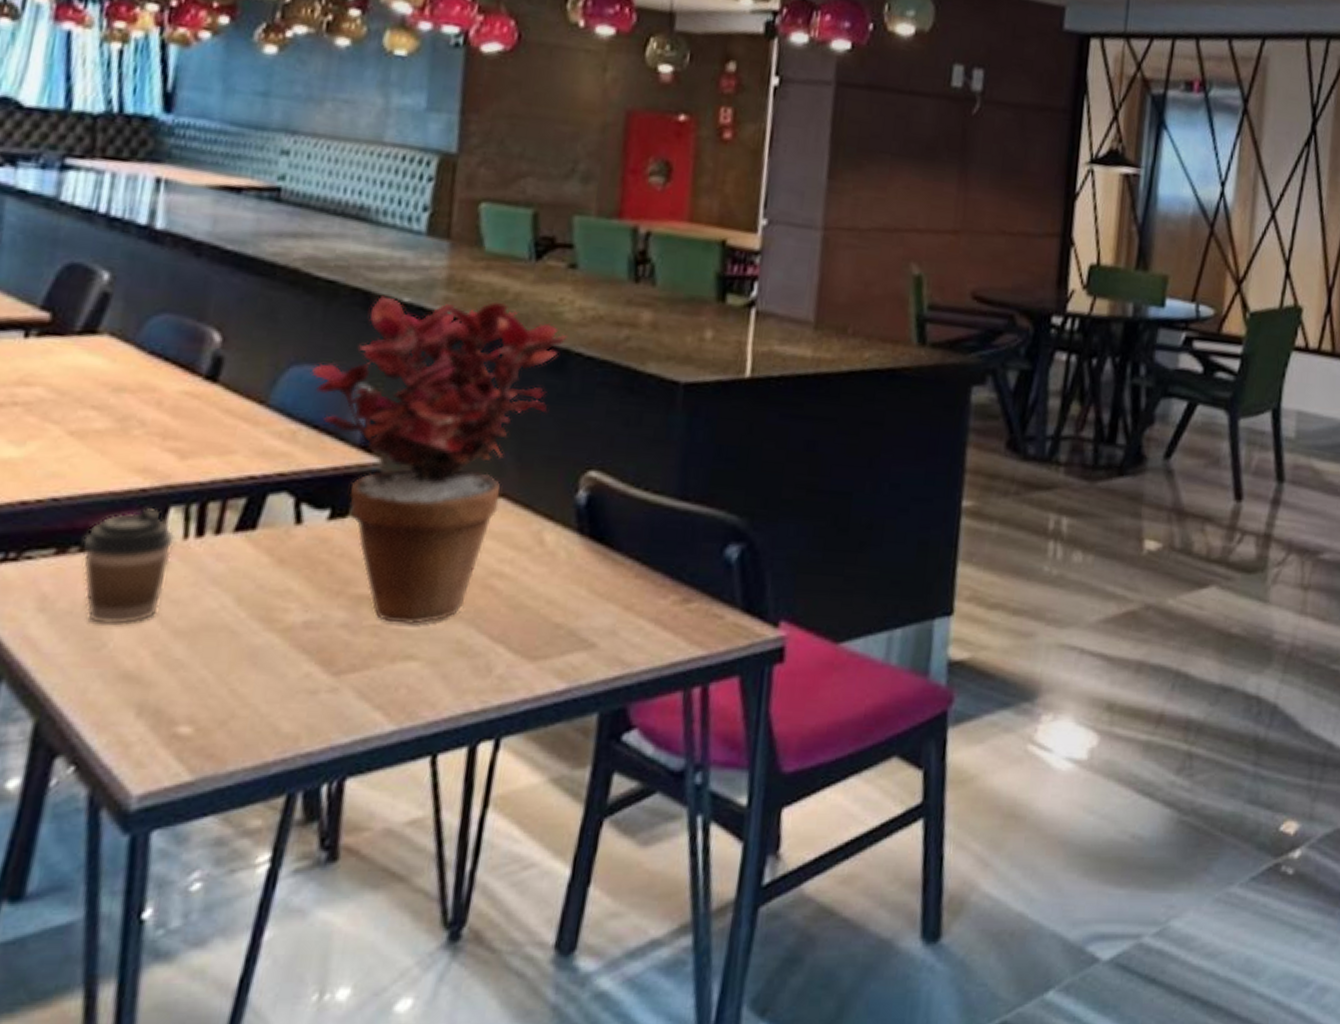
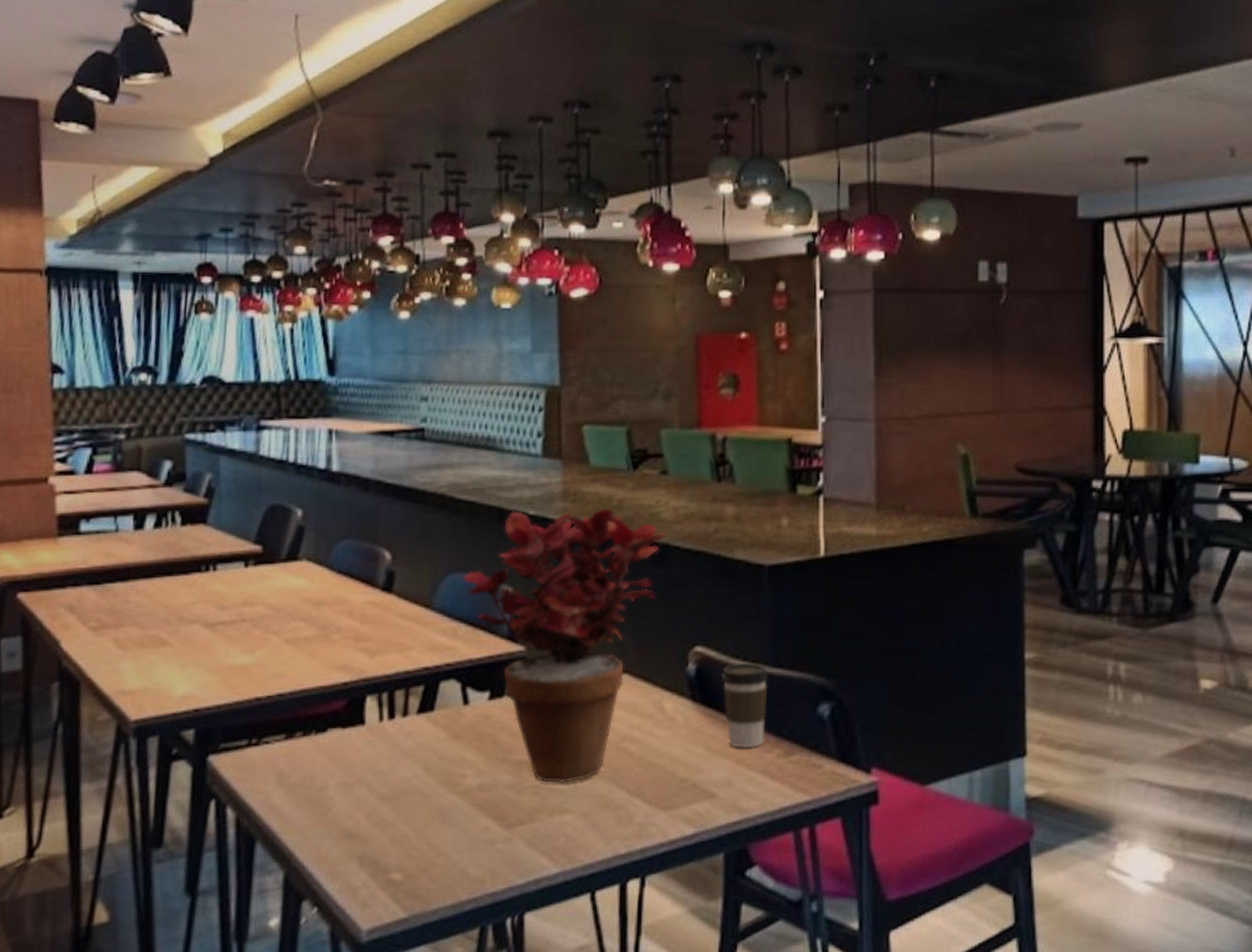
coffee cup: present [81,507,176,626] -> none [304,697,373,794]
coffee cup: none [615,493,672,593] -> present [720,663,769,749]

